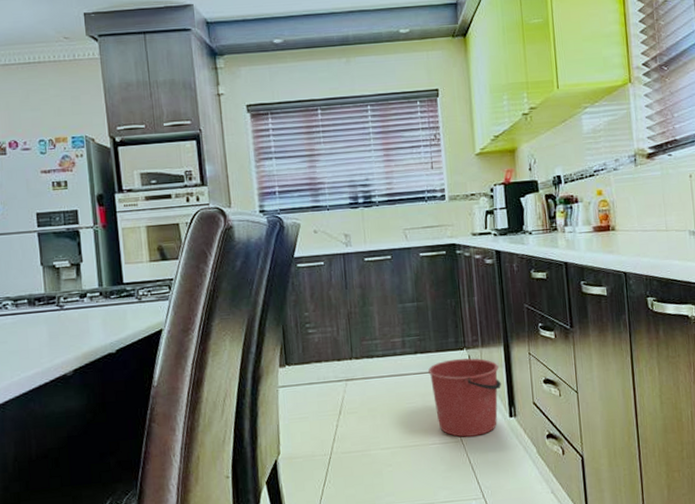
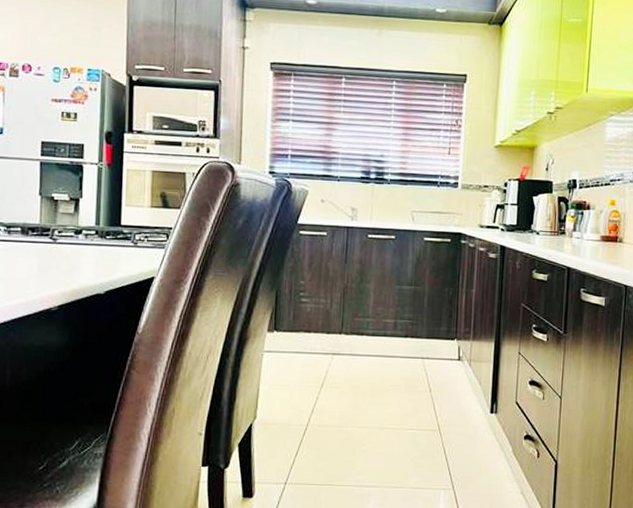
bucket: present [428,358,501,437] -> none [416,348,487,427]

